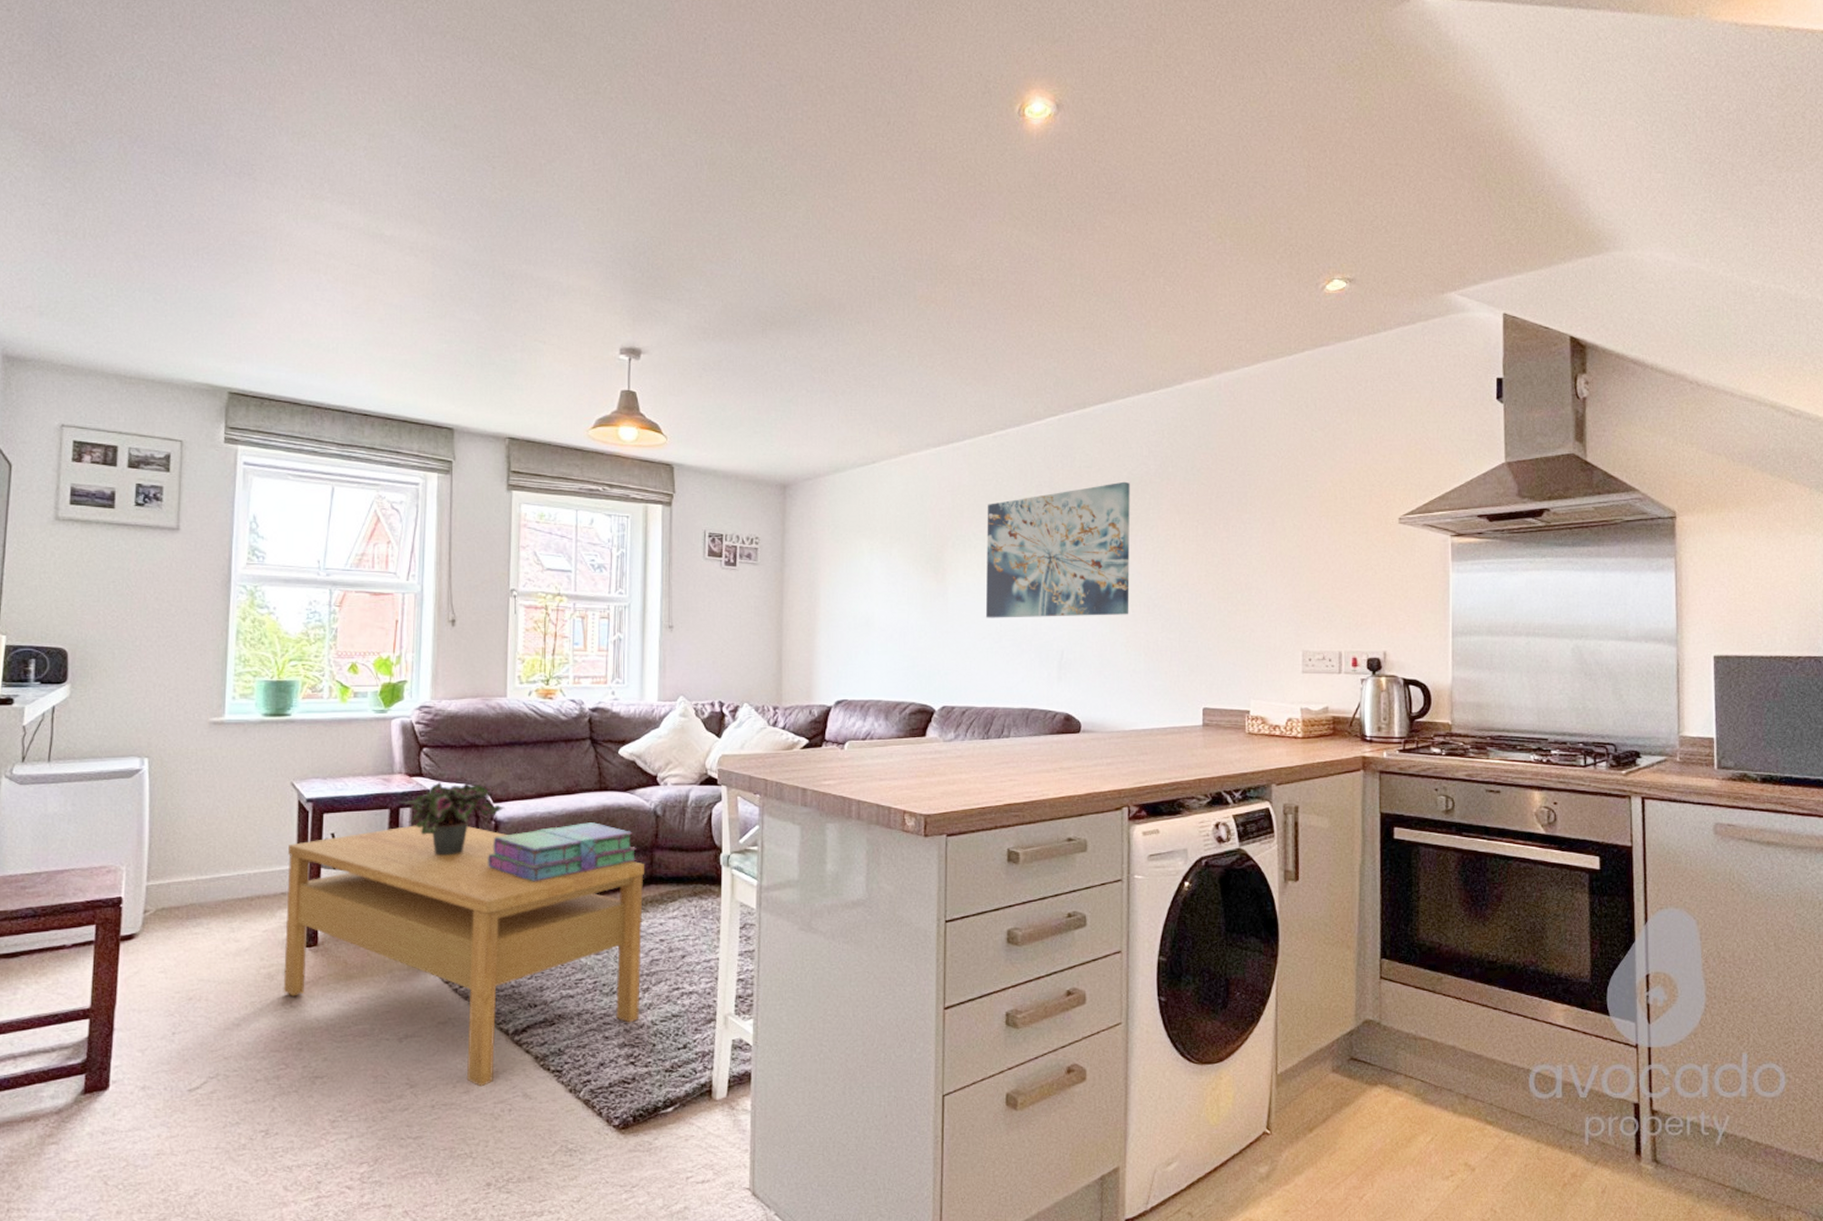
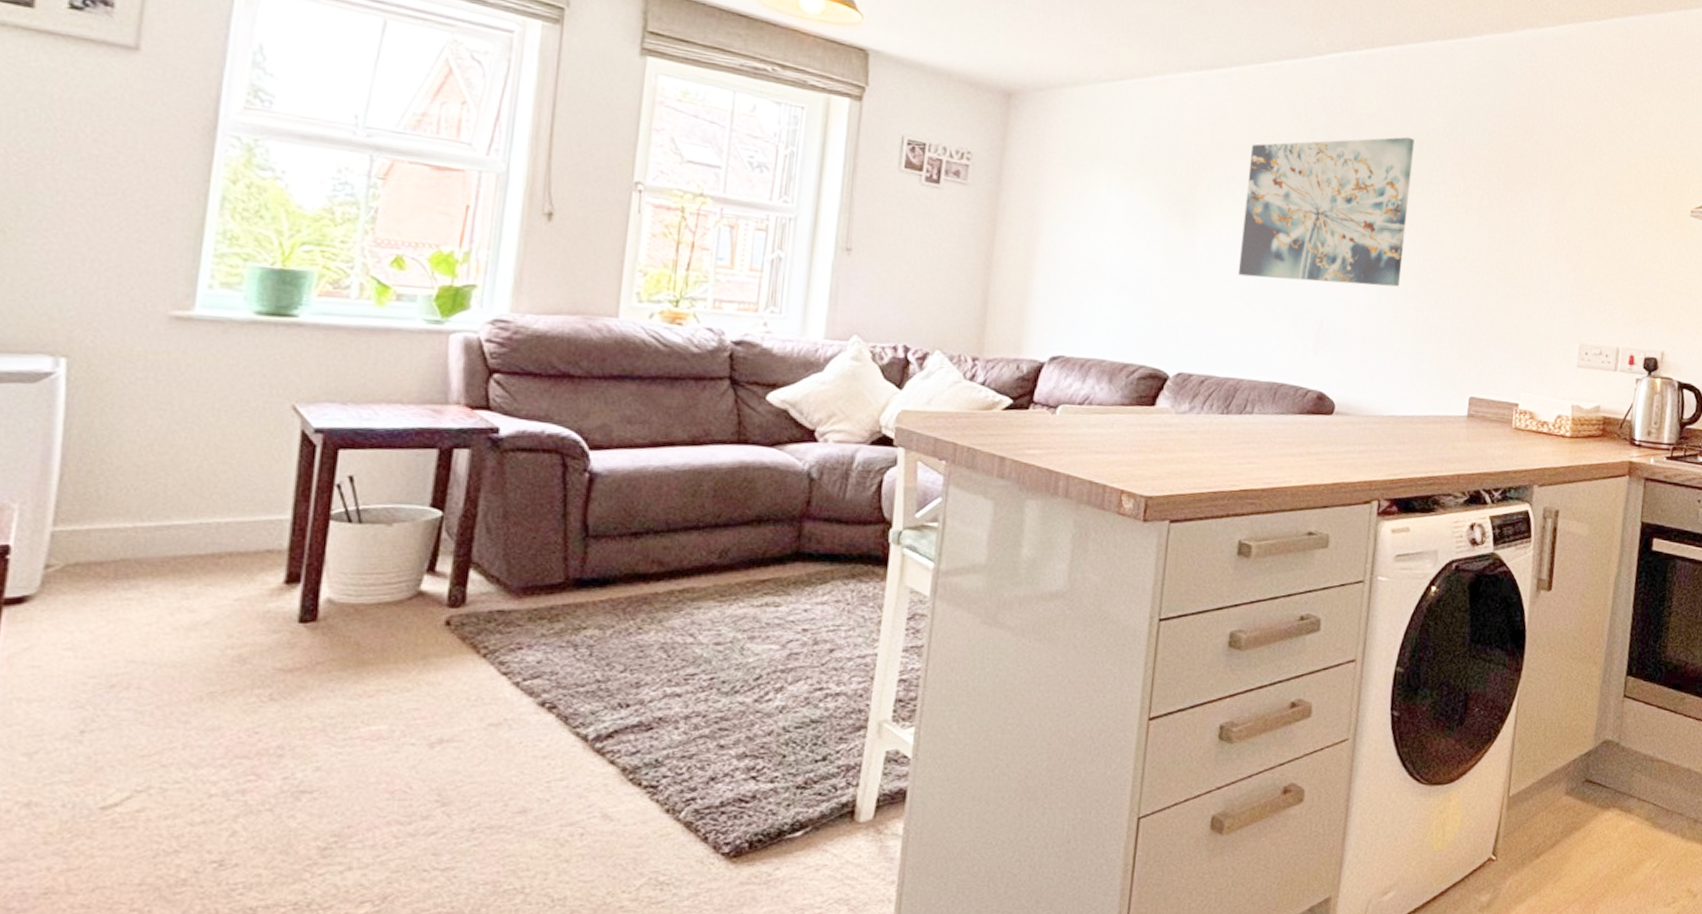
coffee table: present [283,825,645,1087] -> none [259,471,791,806]
potted plant: present [396,782,505,856] -> none [449,419,605,513]
stack of books: present [488,822,637,882] -> none [575,481,781,552]

